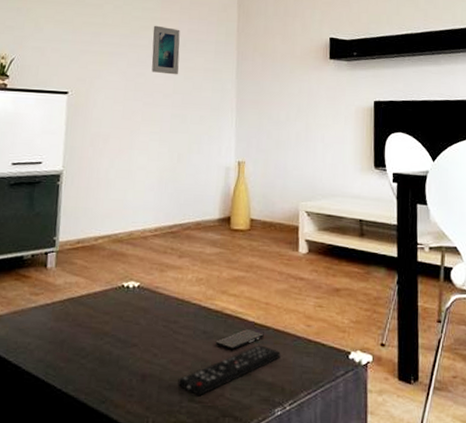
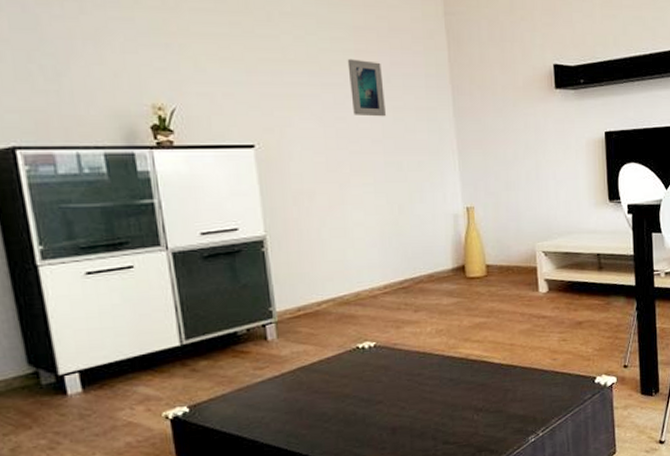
remote control: present [177,345,281,395] -> none [430,383,530,437]
smartphone: present [215,329,264,350] -> none [463,371,512,392]

